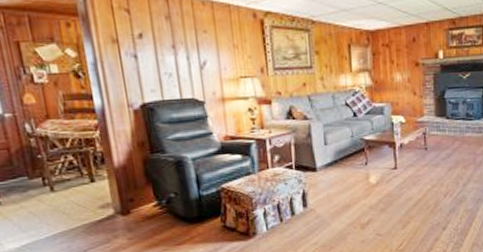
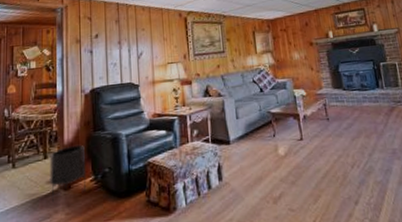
planter: none [97,167,149,228] -> present [49,144,85,202]

